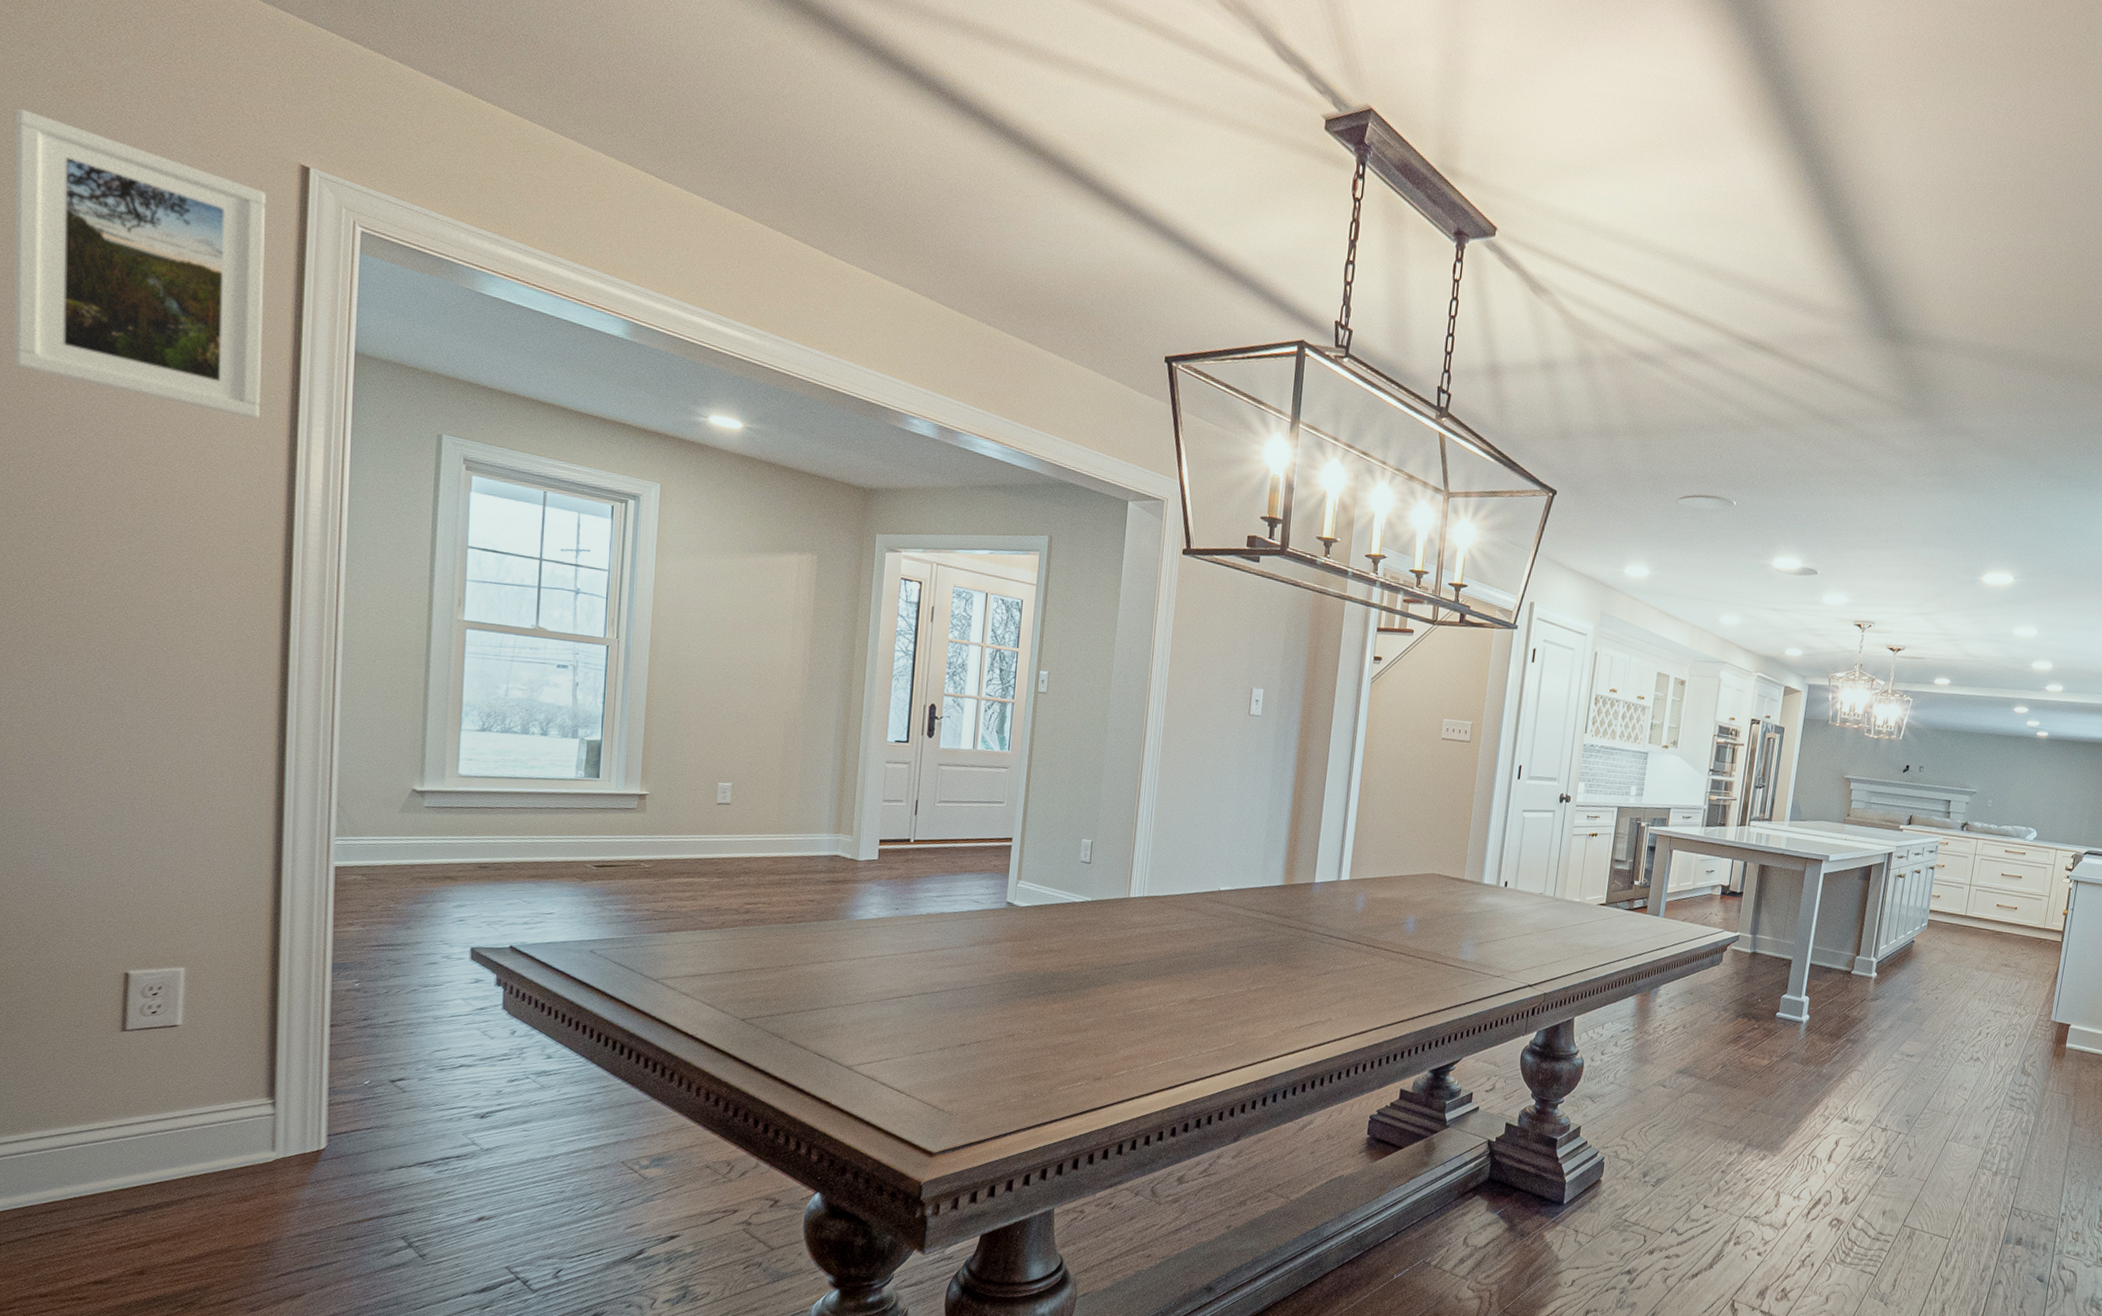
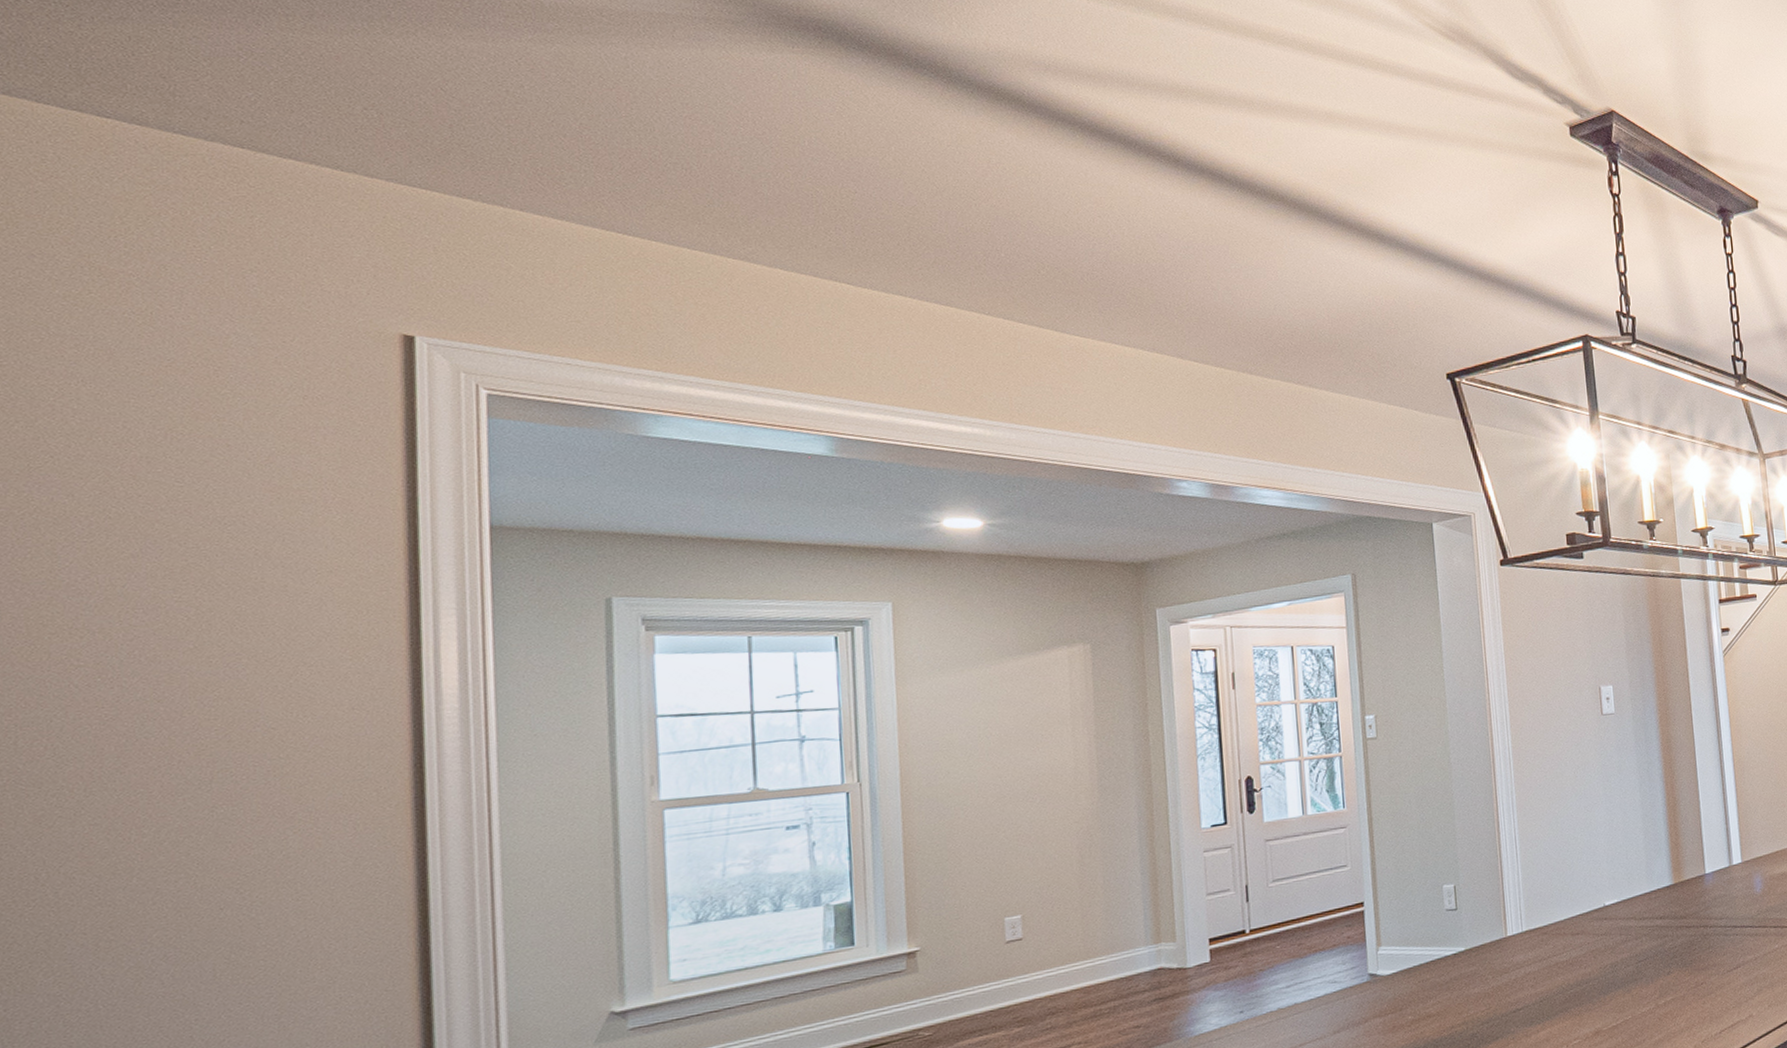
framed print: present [12,109,266,420] -> none [11,327,369,624]

